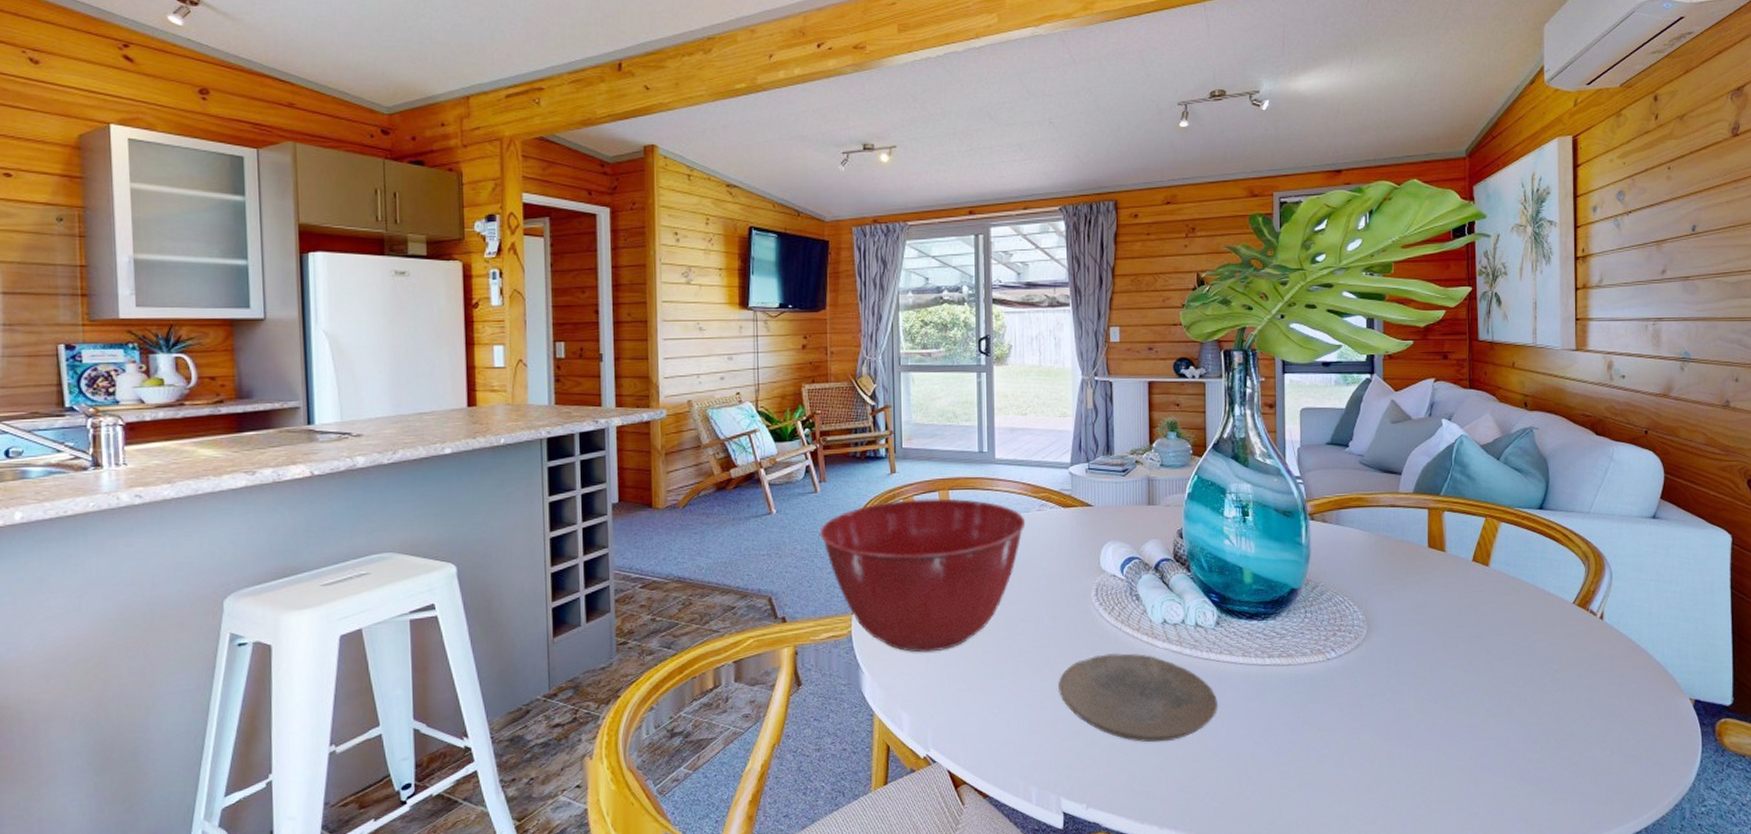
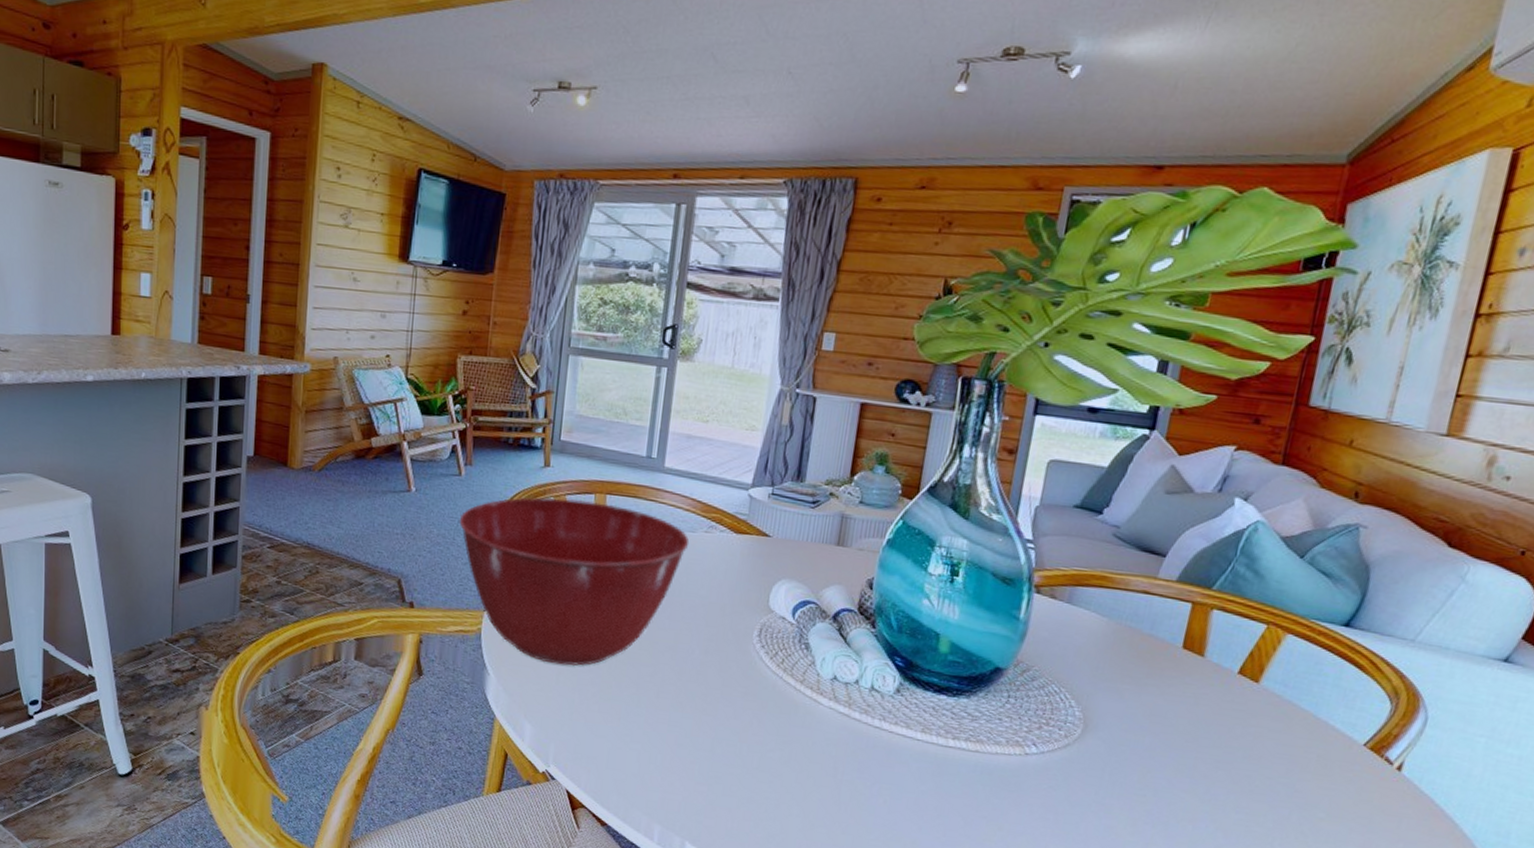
plate: present [1059,652,1218,743] -> none [700,701,883,808]

